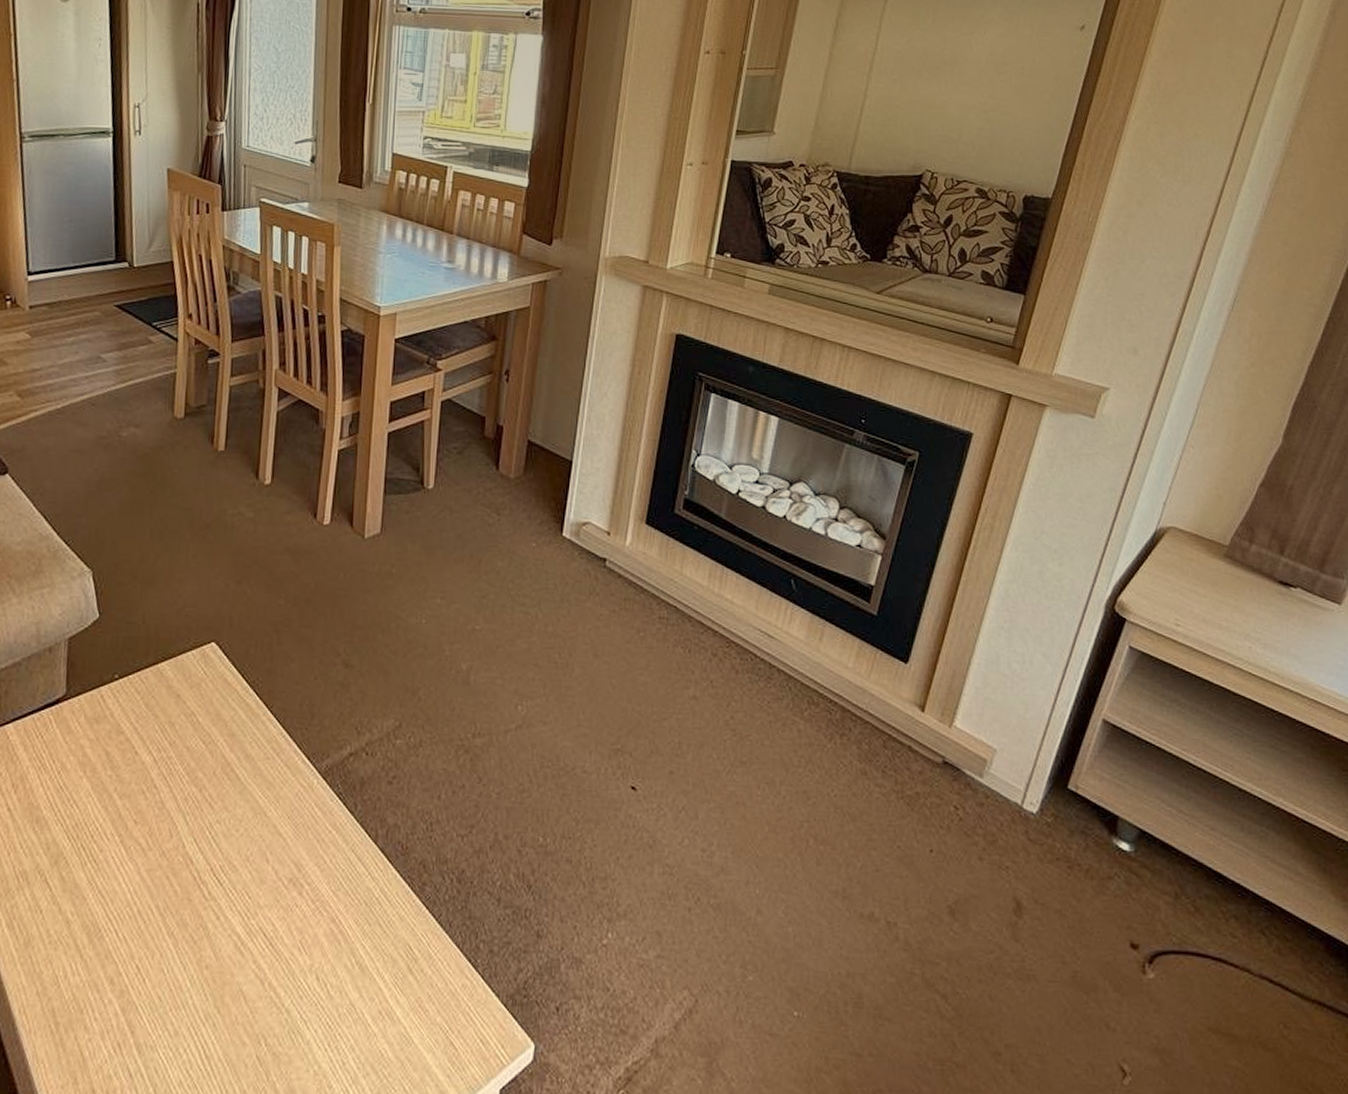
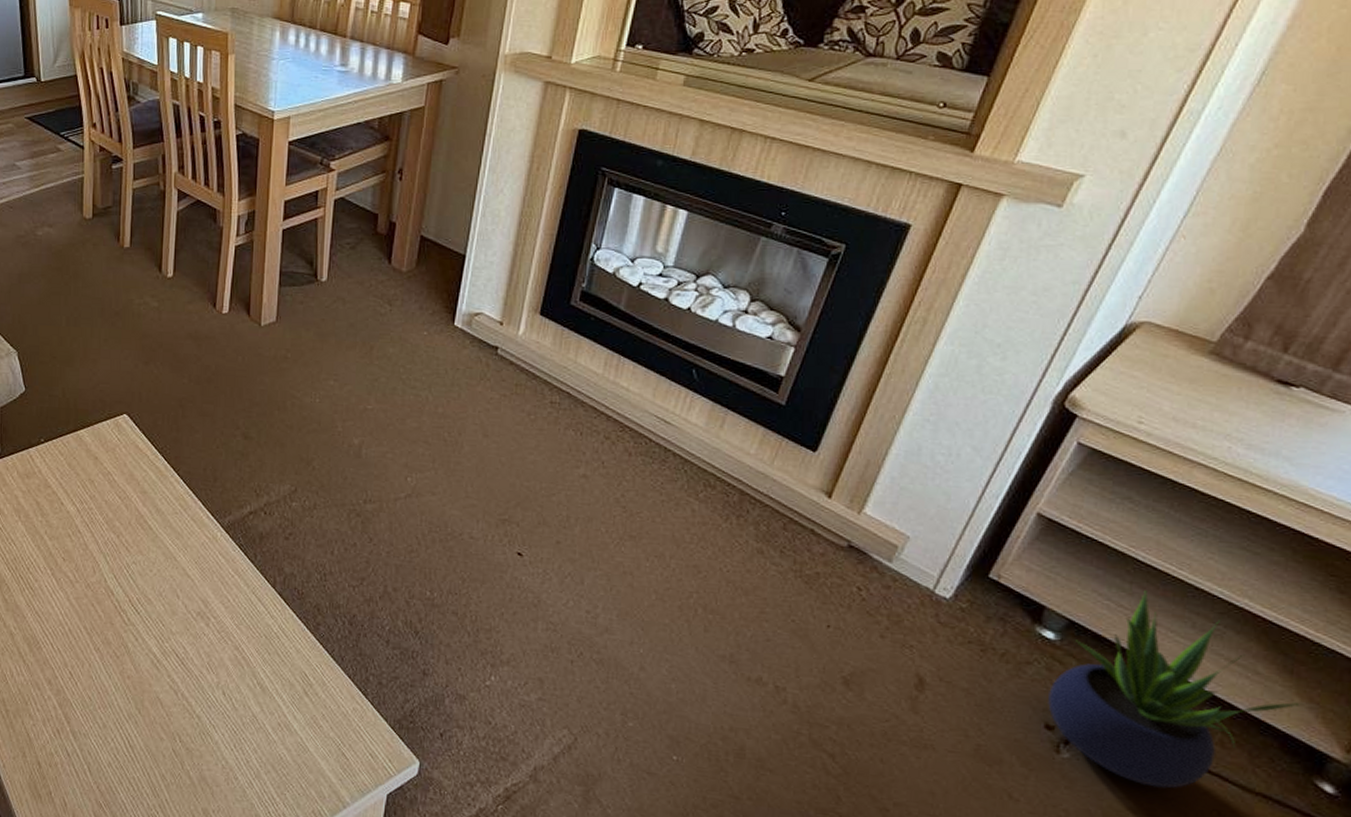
potted plant: none [1130,794,1337,1003] -> present [1048,590,1302,789]

